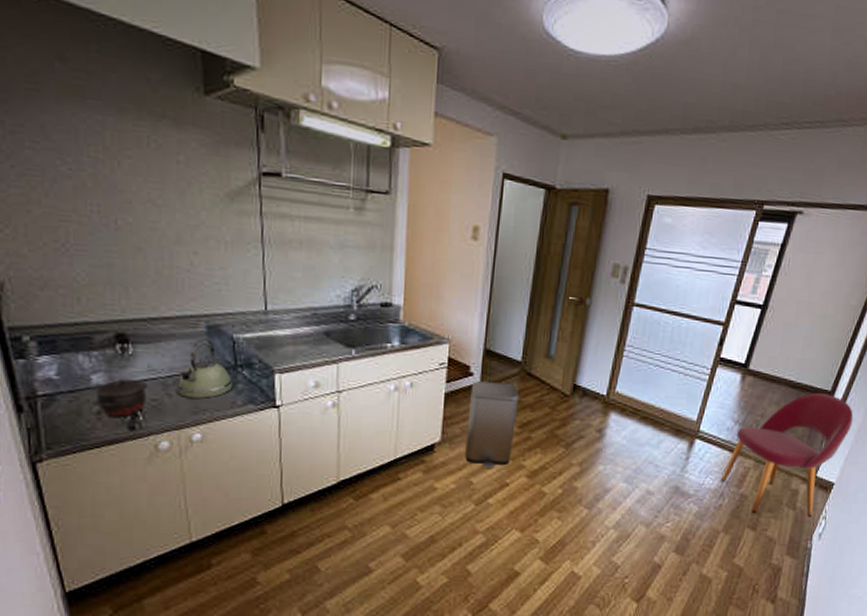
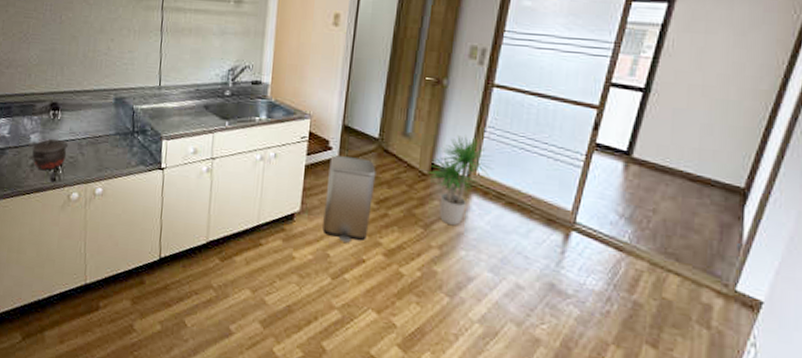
kettle: present [175,338,234,400] -> none [87,108,131,159]
potted plant: none [570,354,632,443] -> present [428,134,494,226]
dining chair: present [721,392,854,517] -> none [607,188,781,341]

